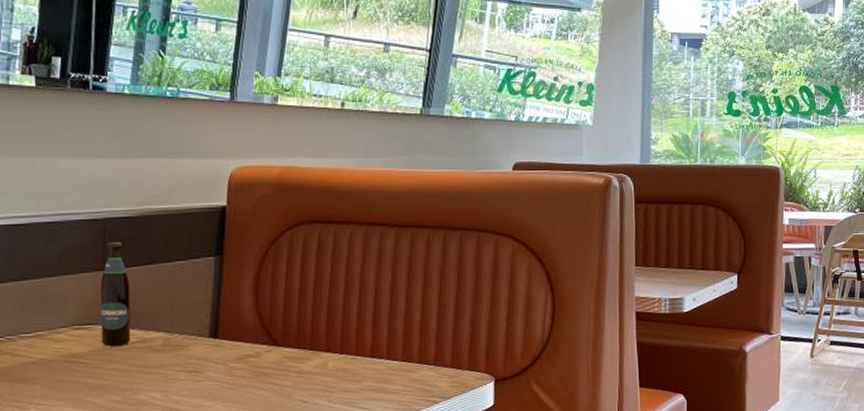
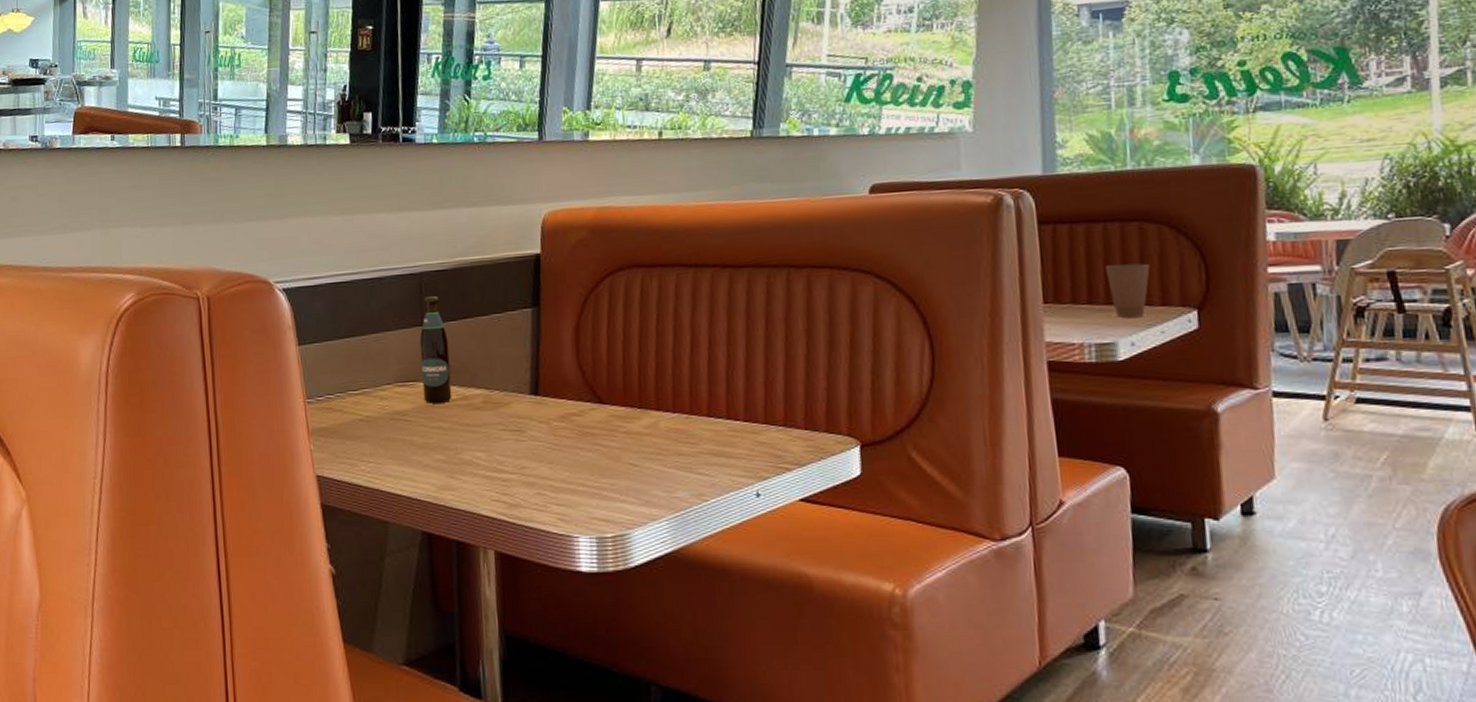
cup: none [680,237,709,279] -> present [1106,263,1150,318]

